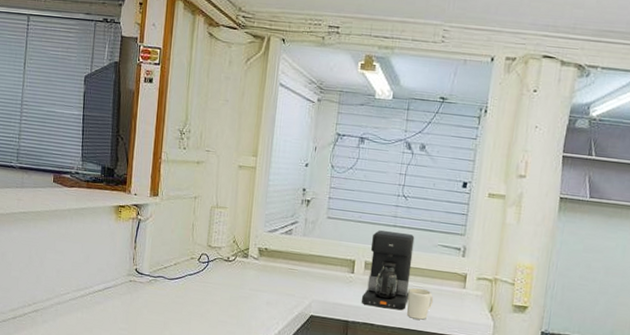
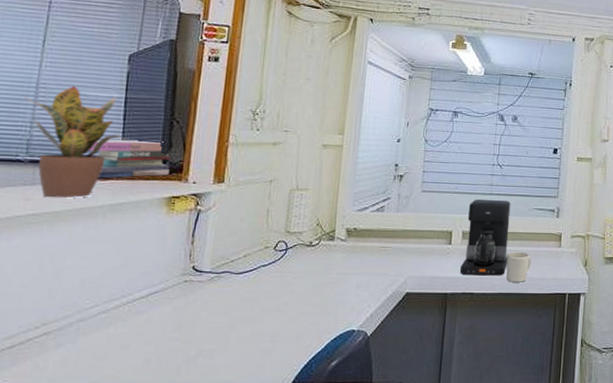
potted plant: none [14,103,85,201] -> present [25,85,126,199]
books: none [59,151,118,187] -> present [89,139,172,179]

